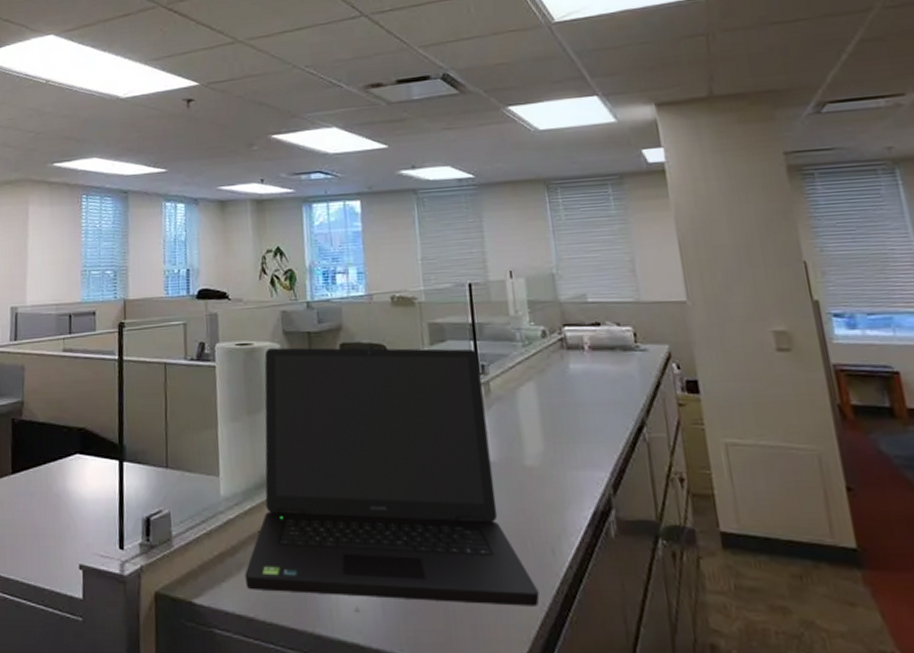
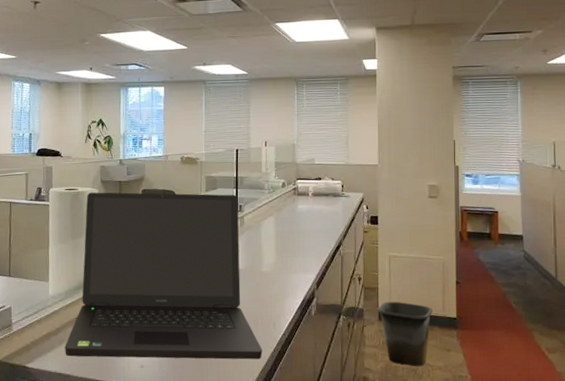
waste bin: none [718,517,817,632] -> present [377,301,433,367]

